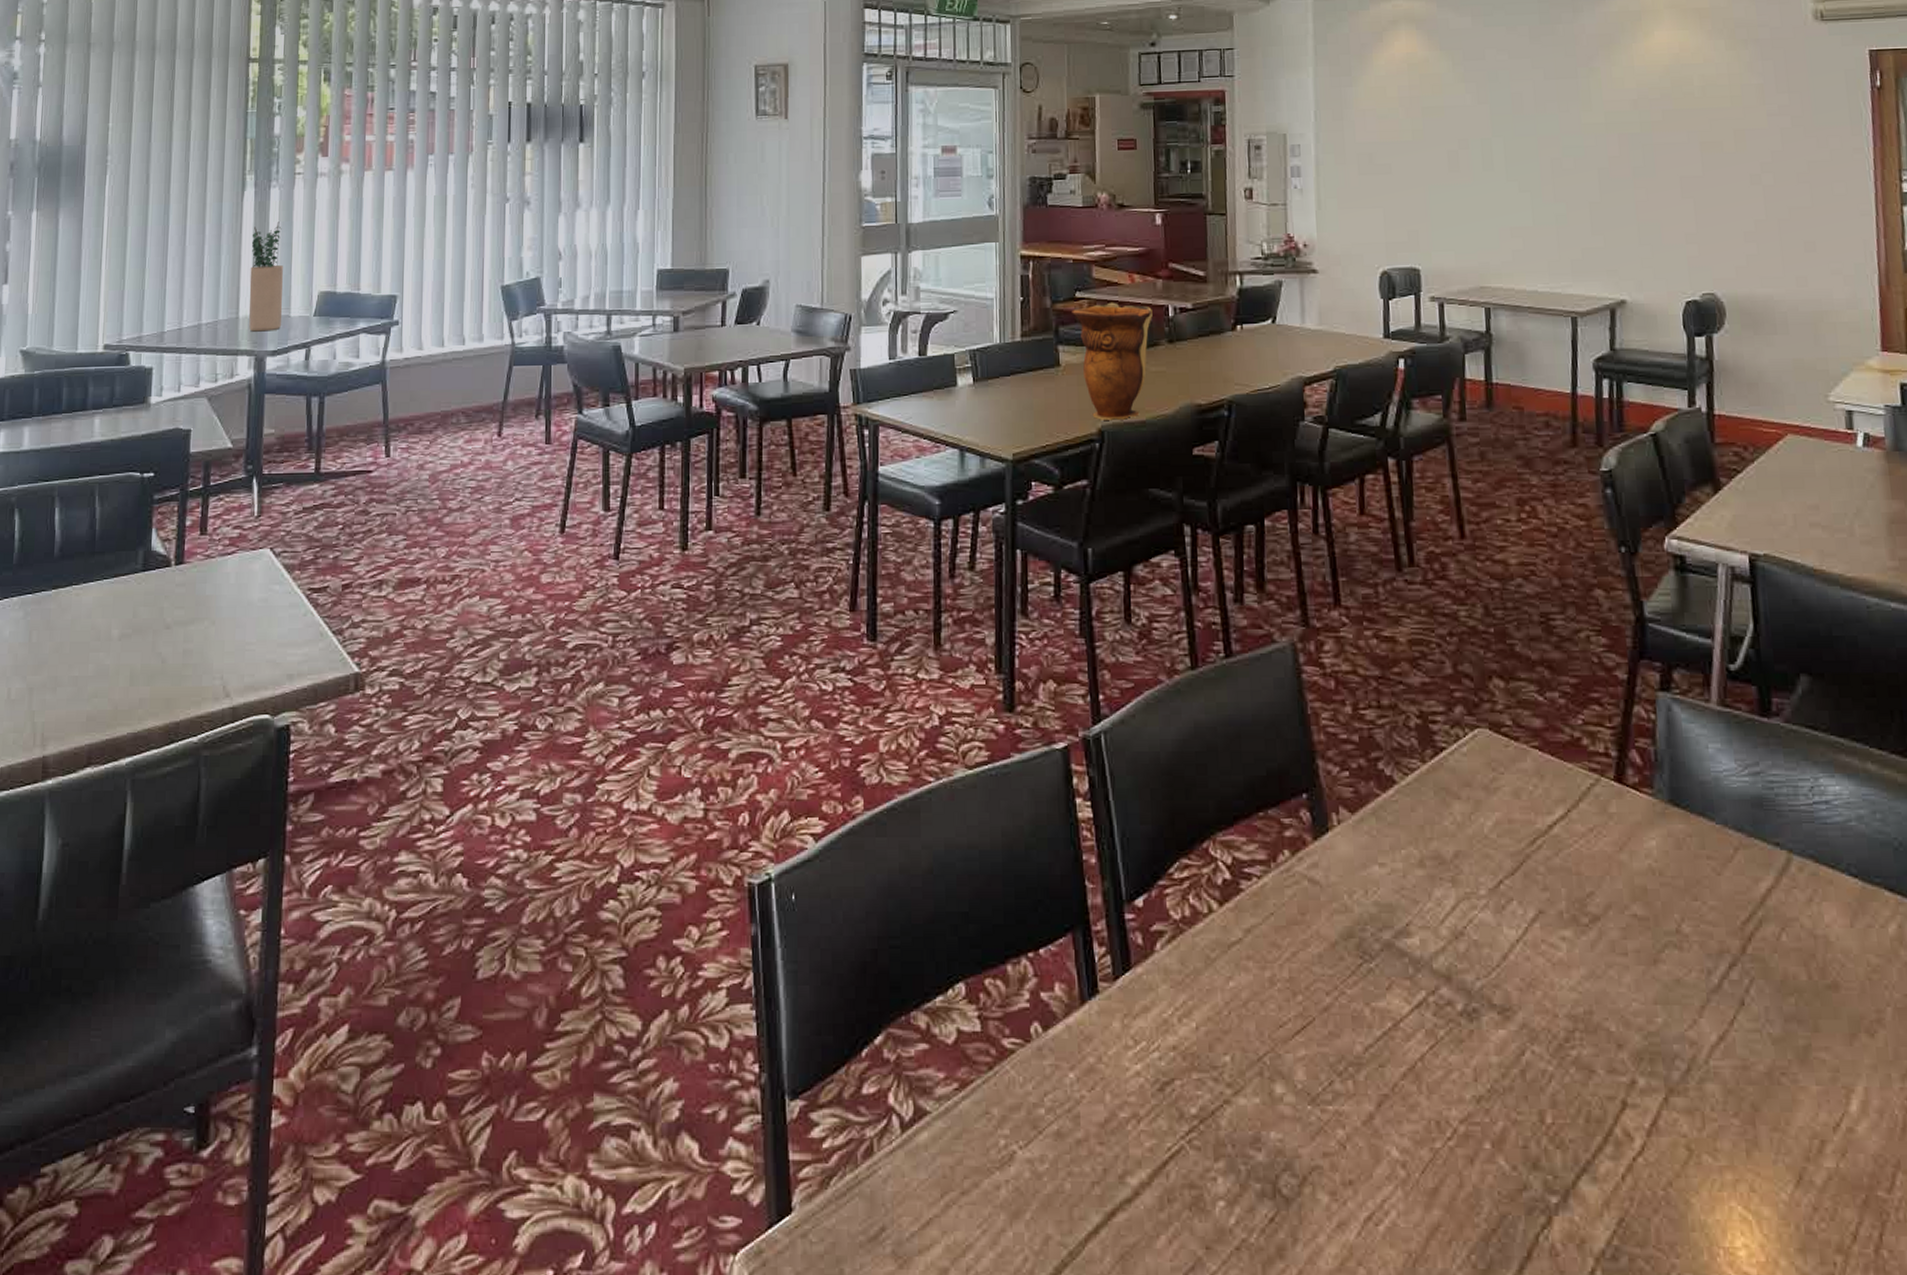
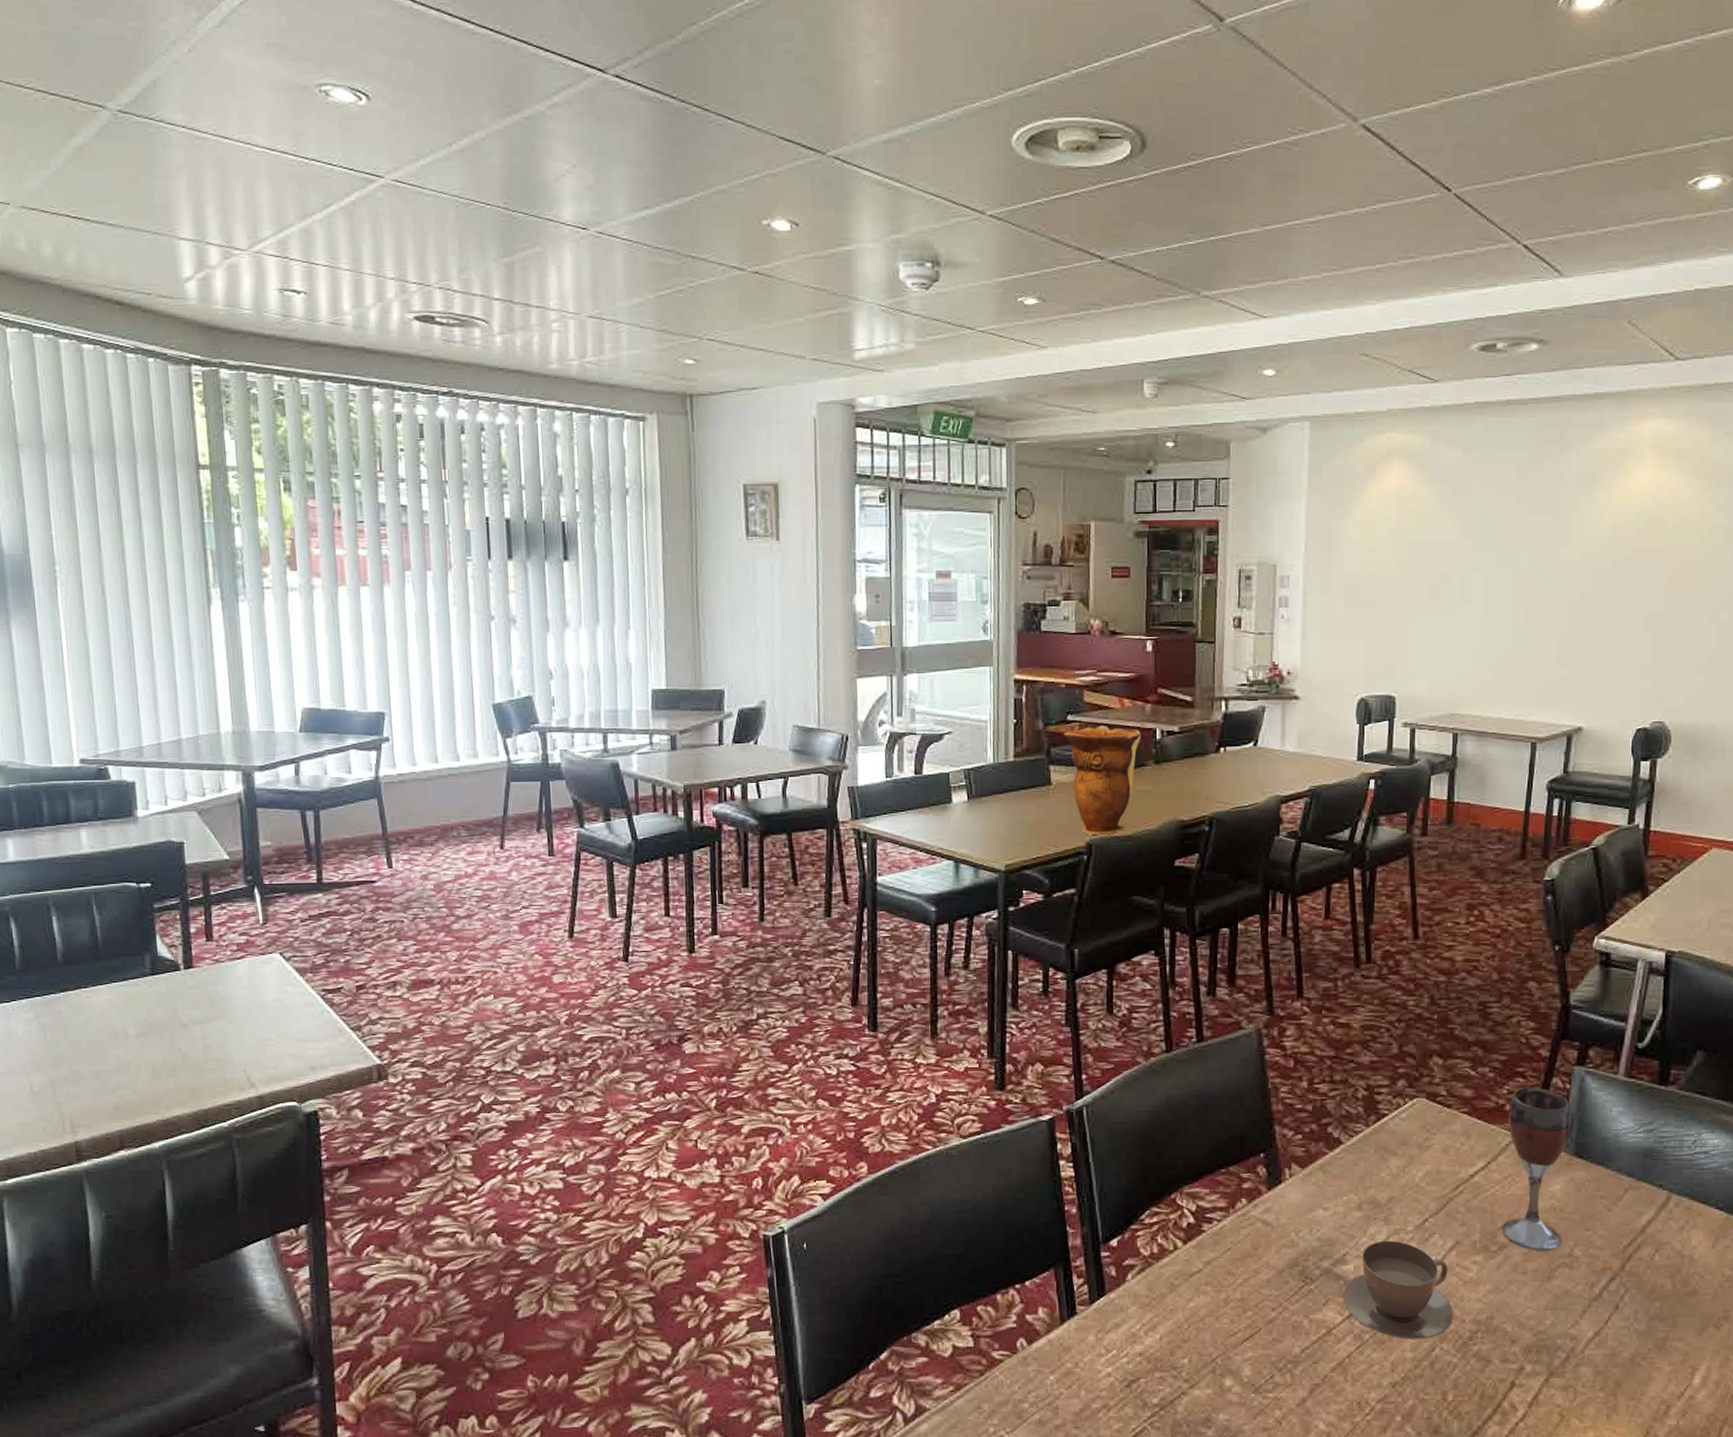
vase: present [249,222,283,332] -> none [225,637,267,747]
teacup: none [1408,907,1545,1040] -> present [1342,1240,1454,1340]
cup: none [1586,717,1667,926] -> present [1501,1087,1571,1251]

